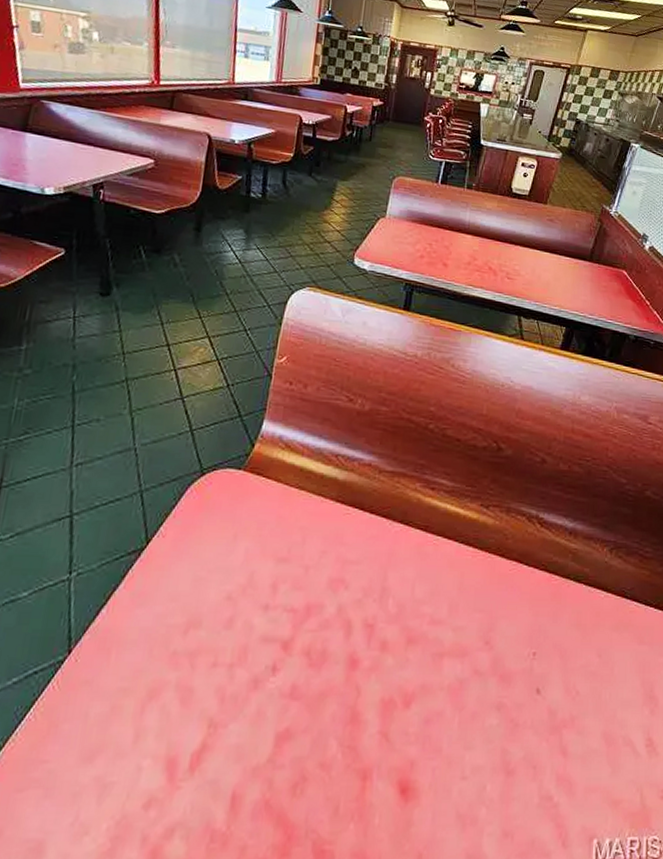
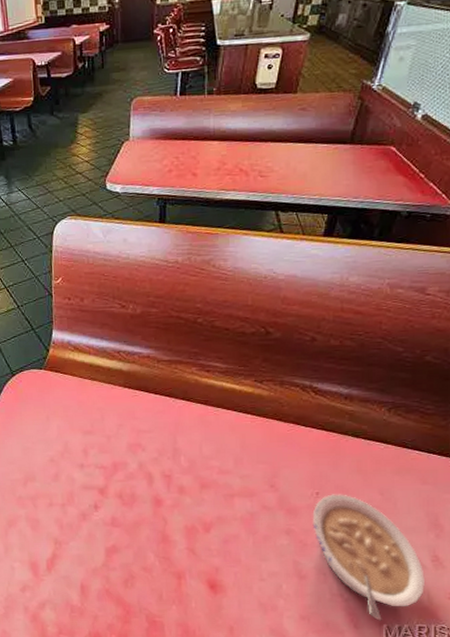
legume: none [526,655,639,834] -> present [312,494,426,621]

